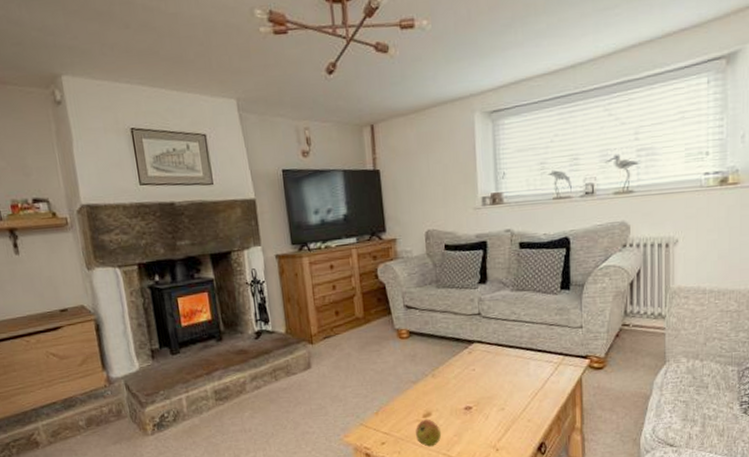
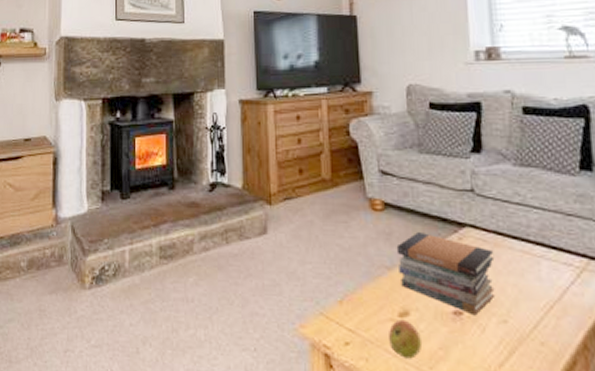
book stack: none [420,351,496,408] -> present [396,232,495,316]

